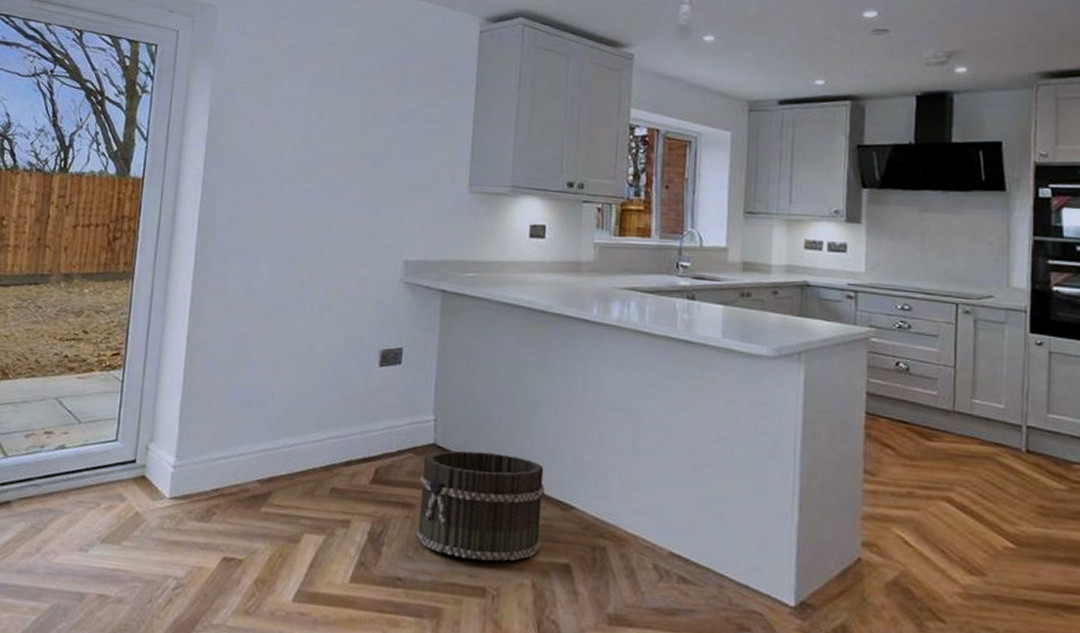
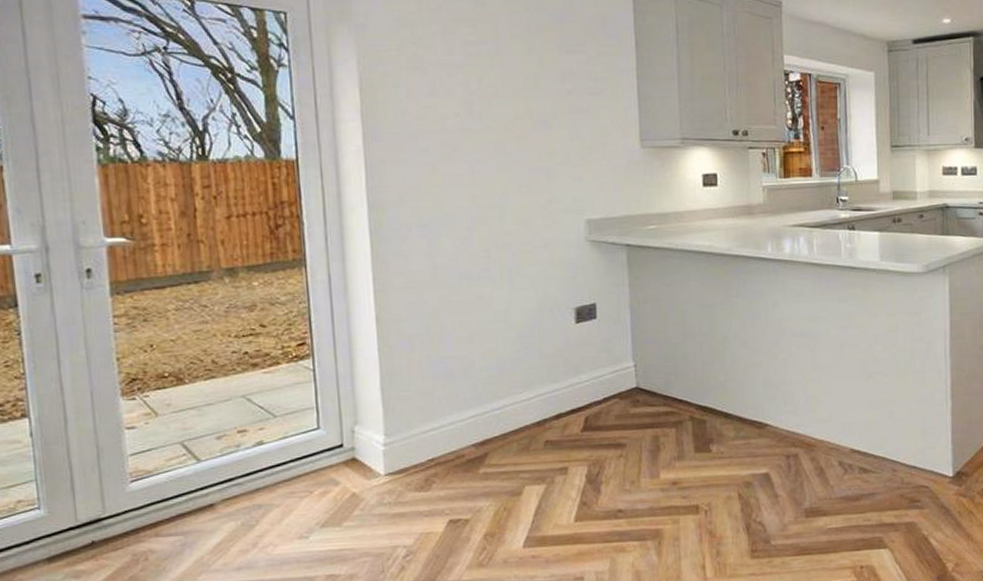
bucket: present [415,450,545,561] -> none [628,387,743,484]

